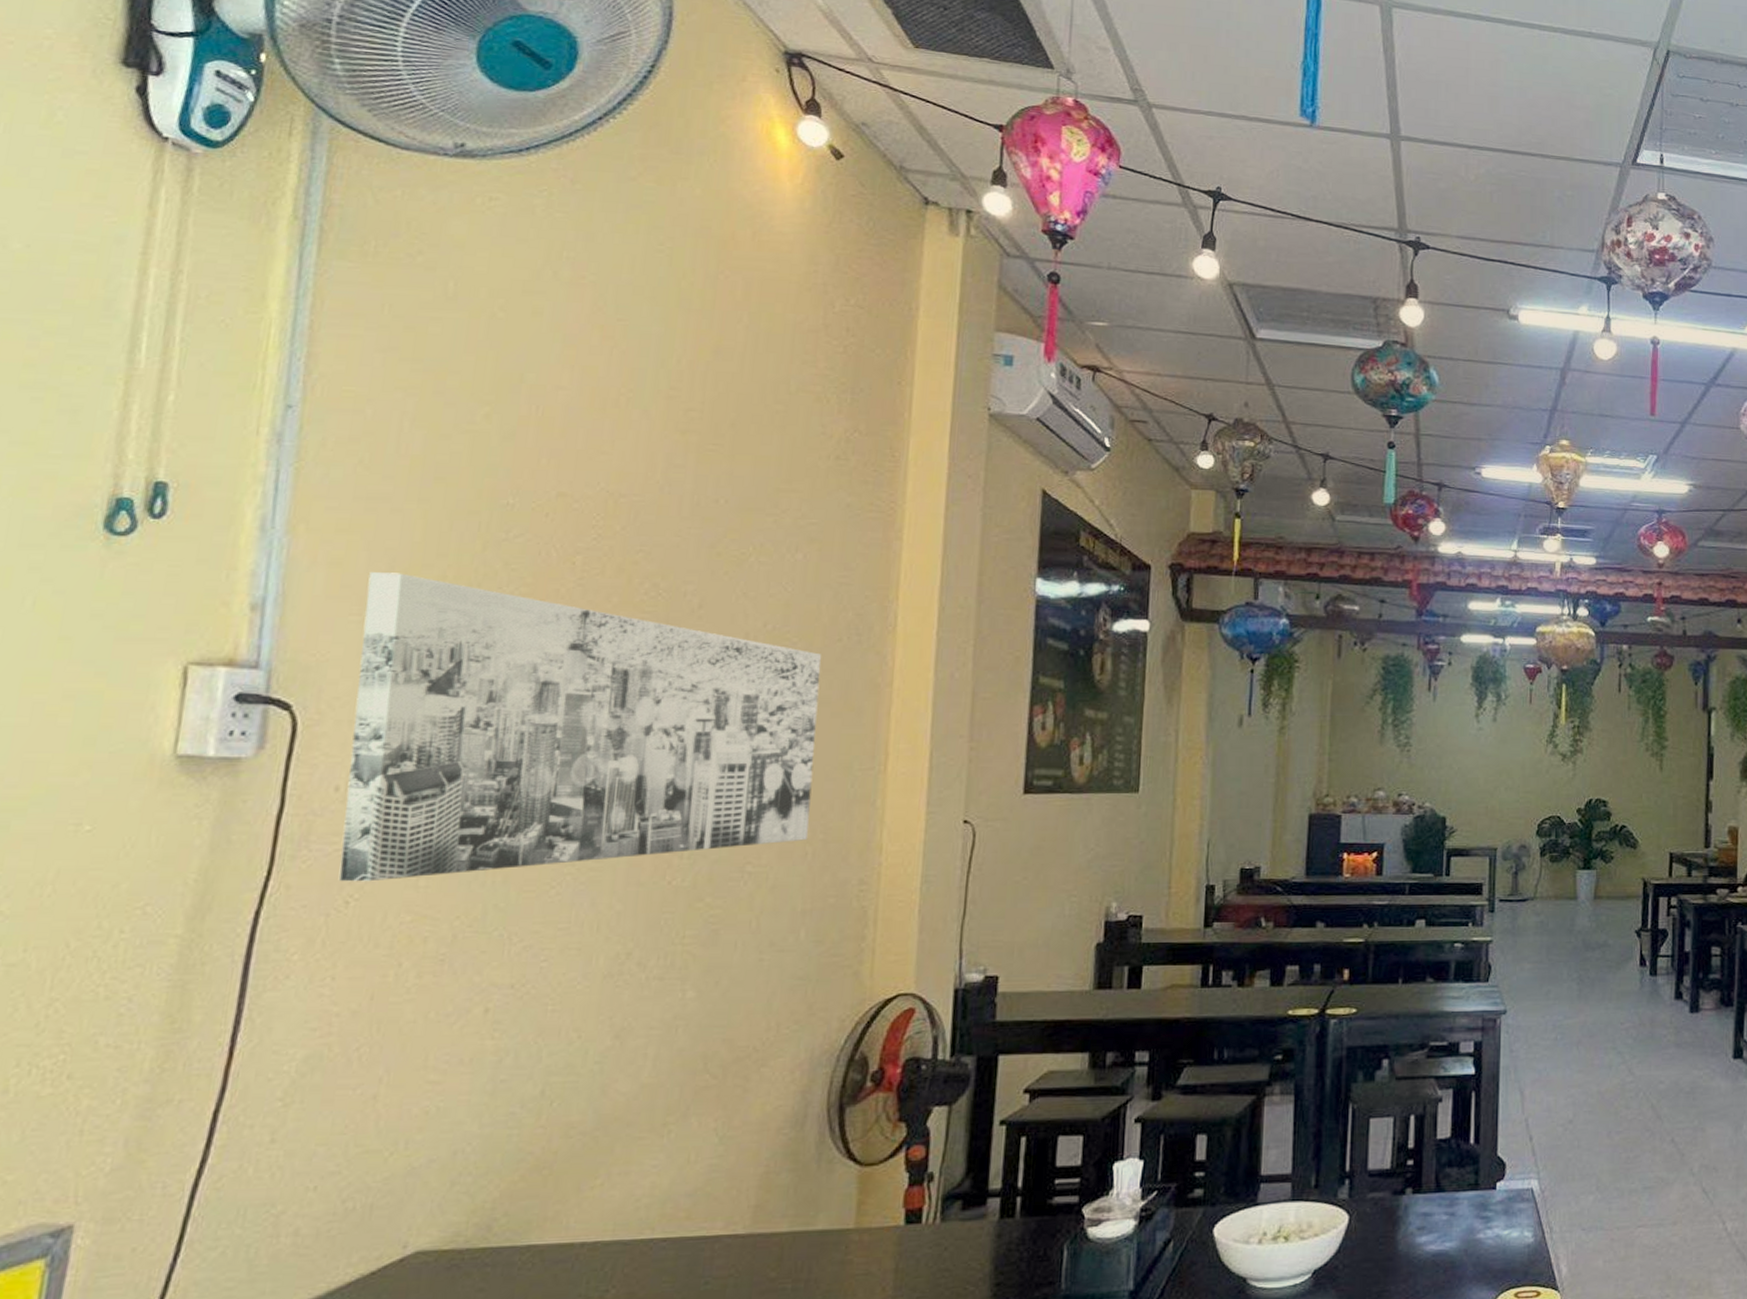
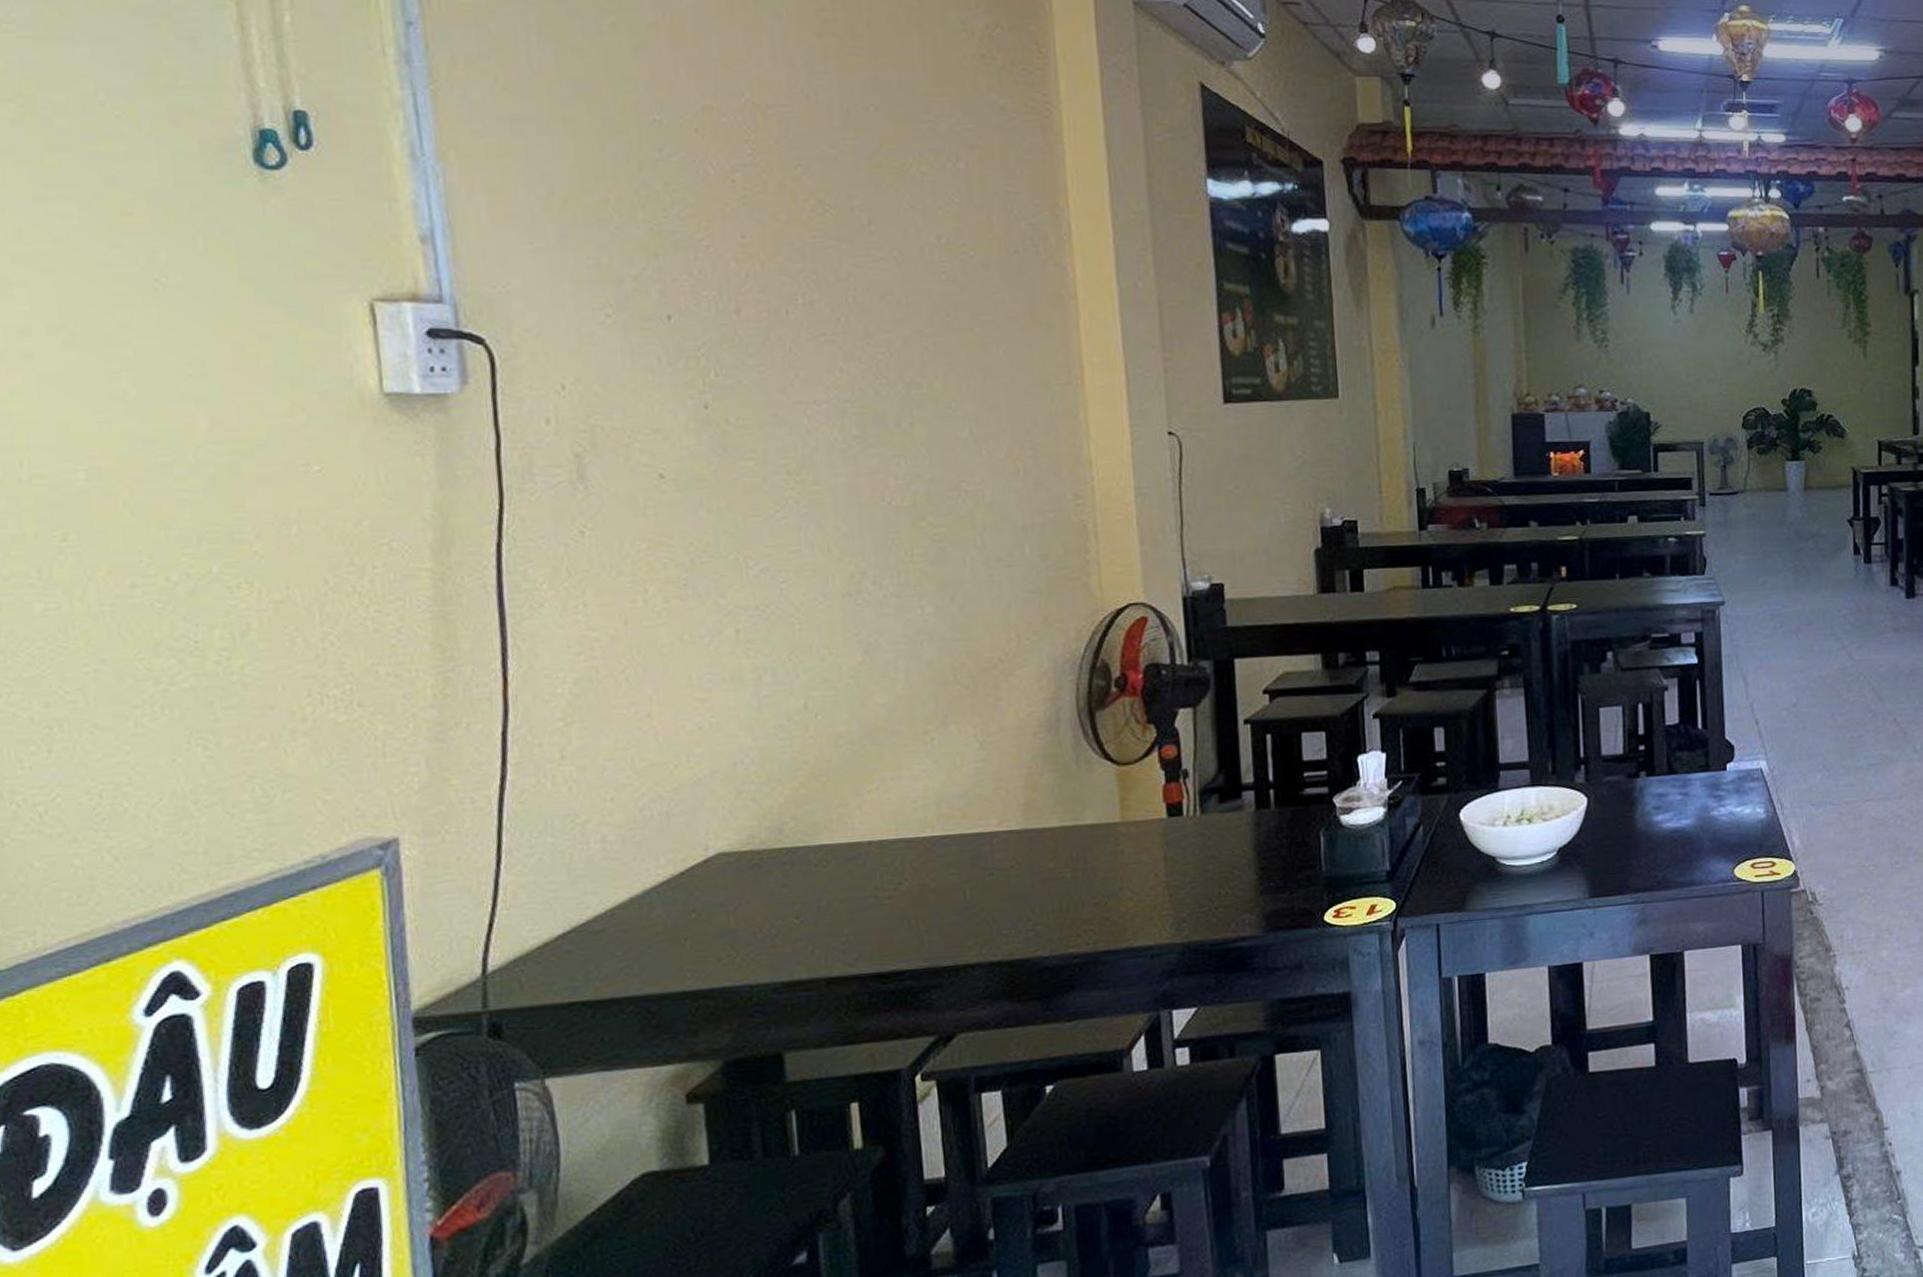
wall art: present [338,572,822,882] -> none [531,198,1016,513]

